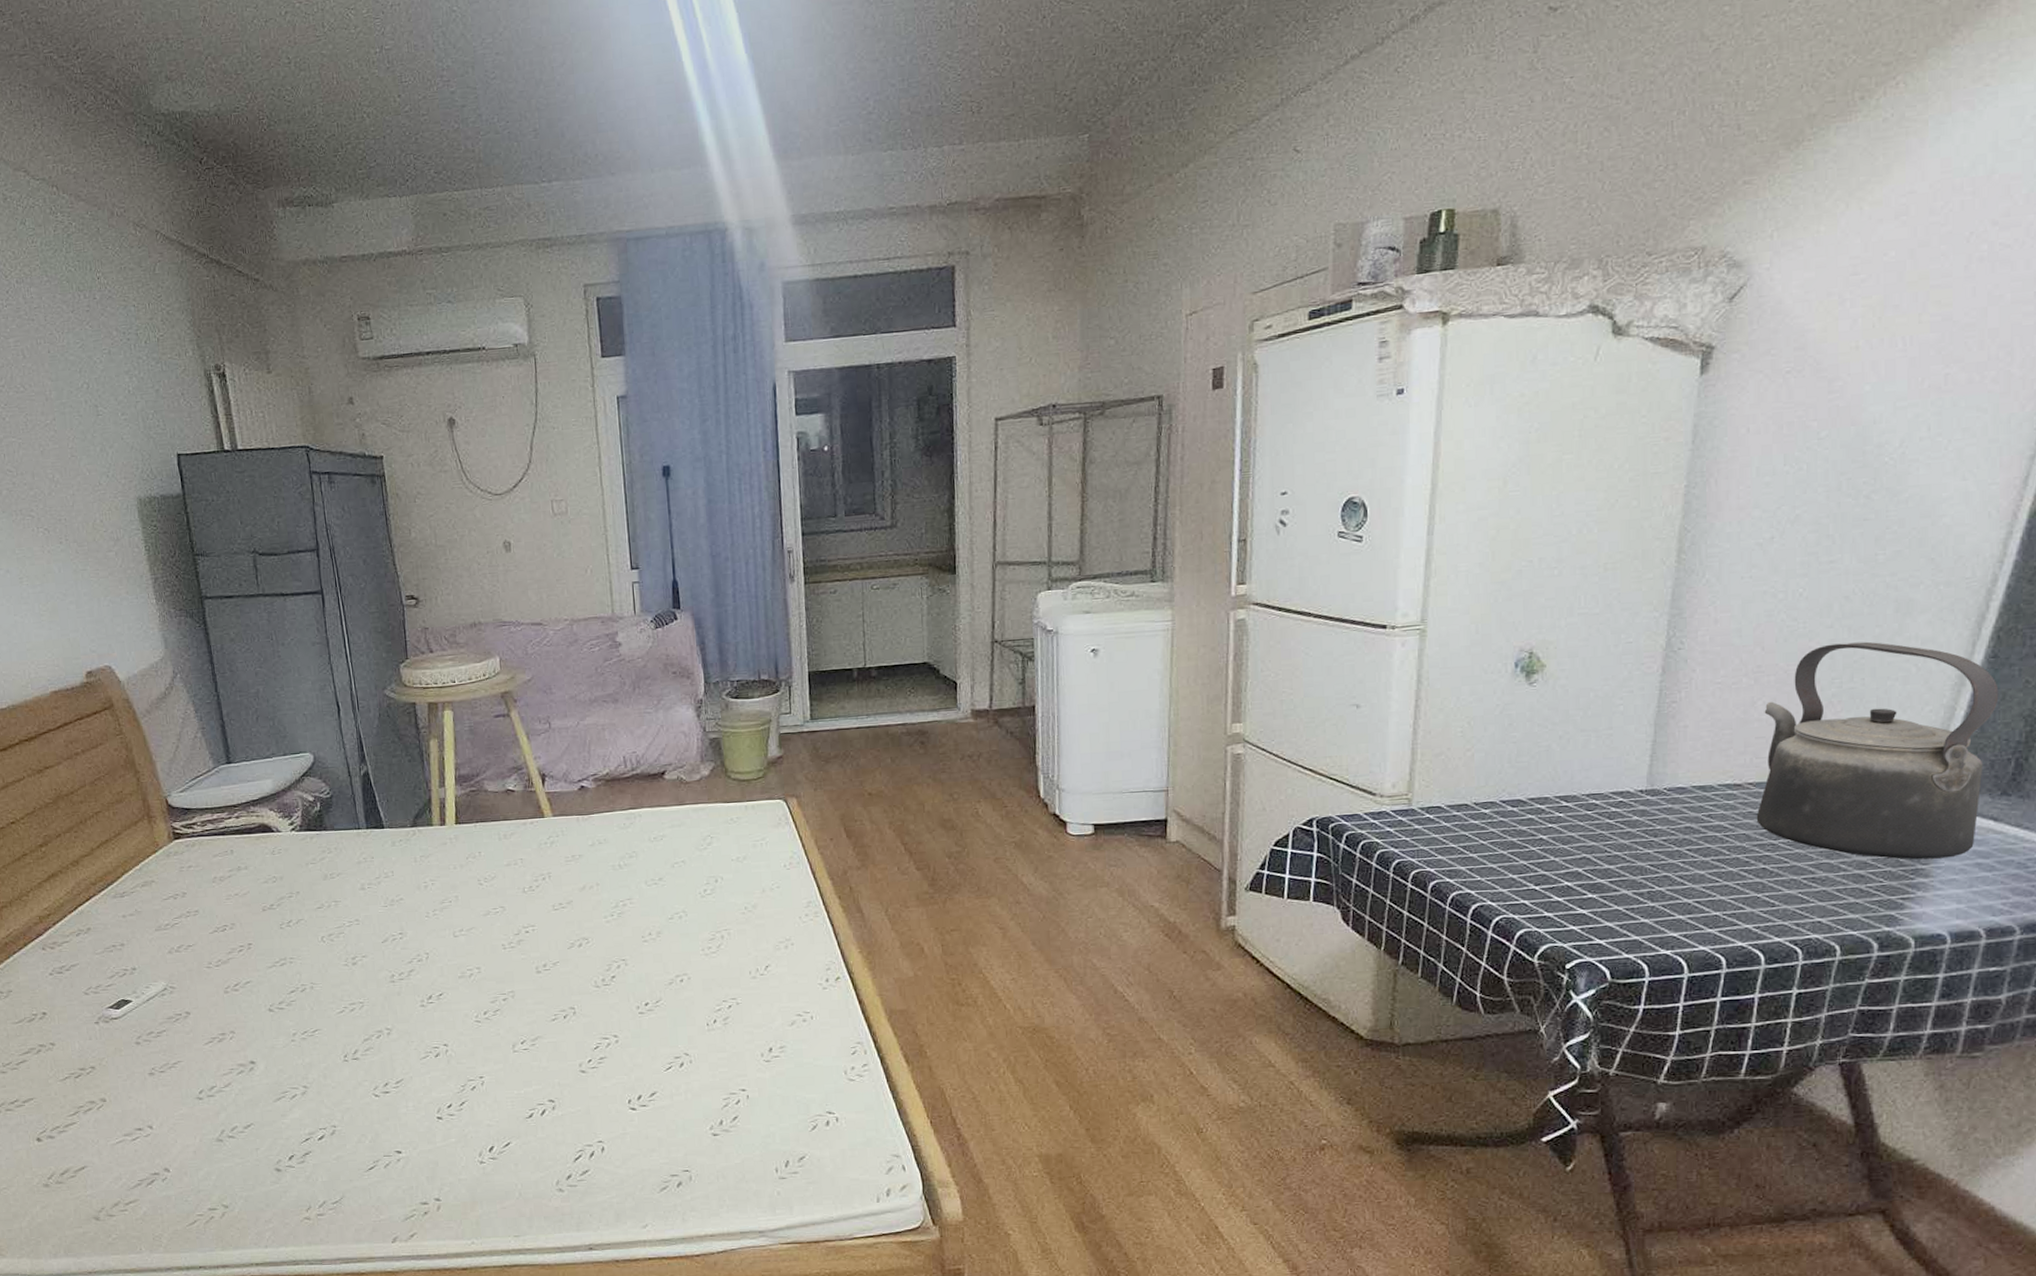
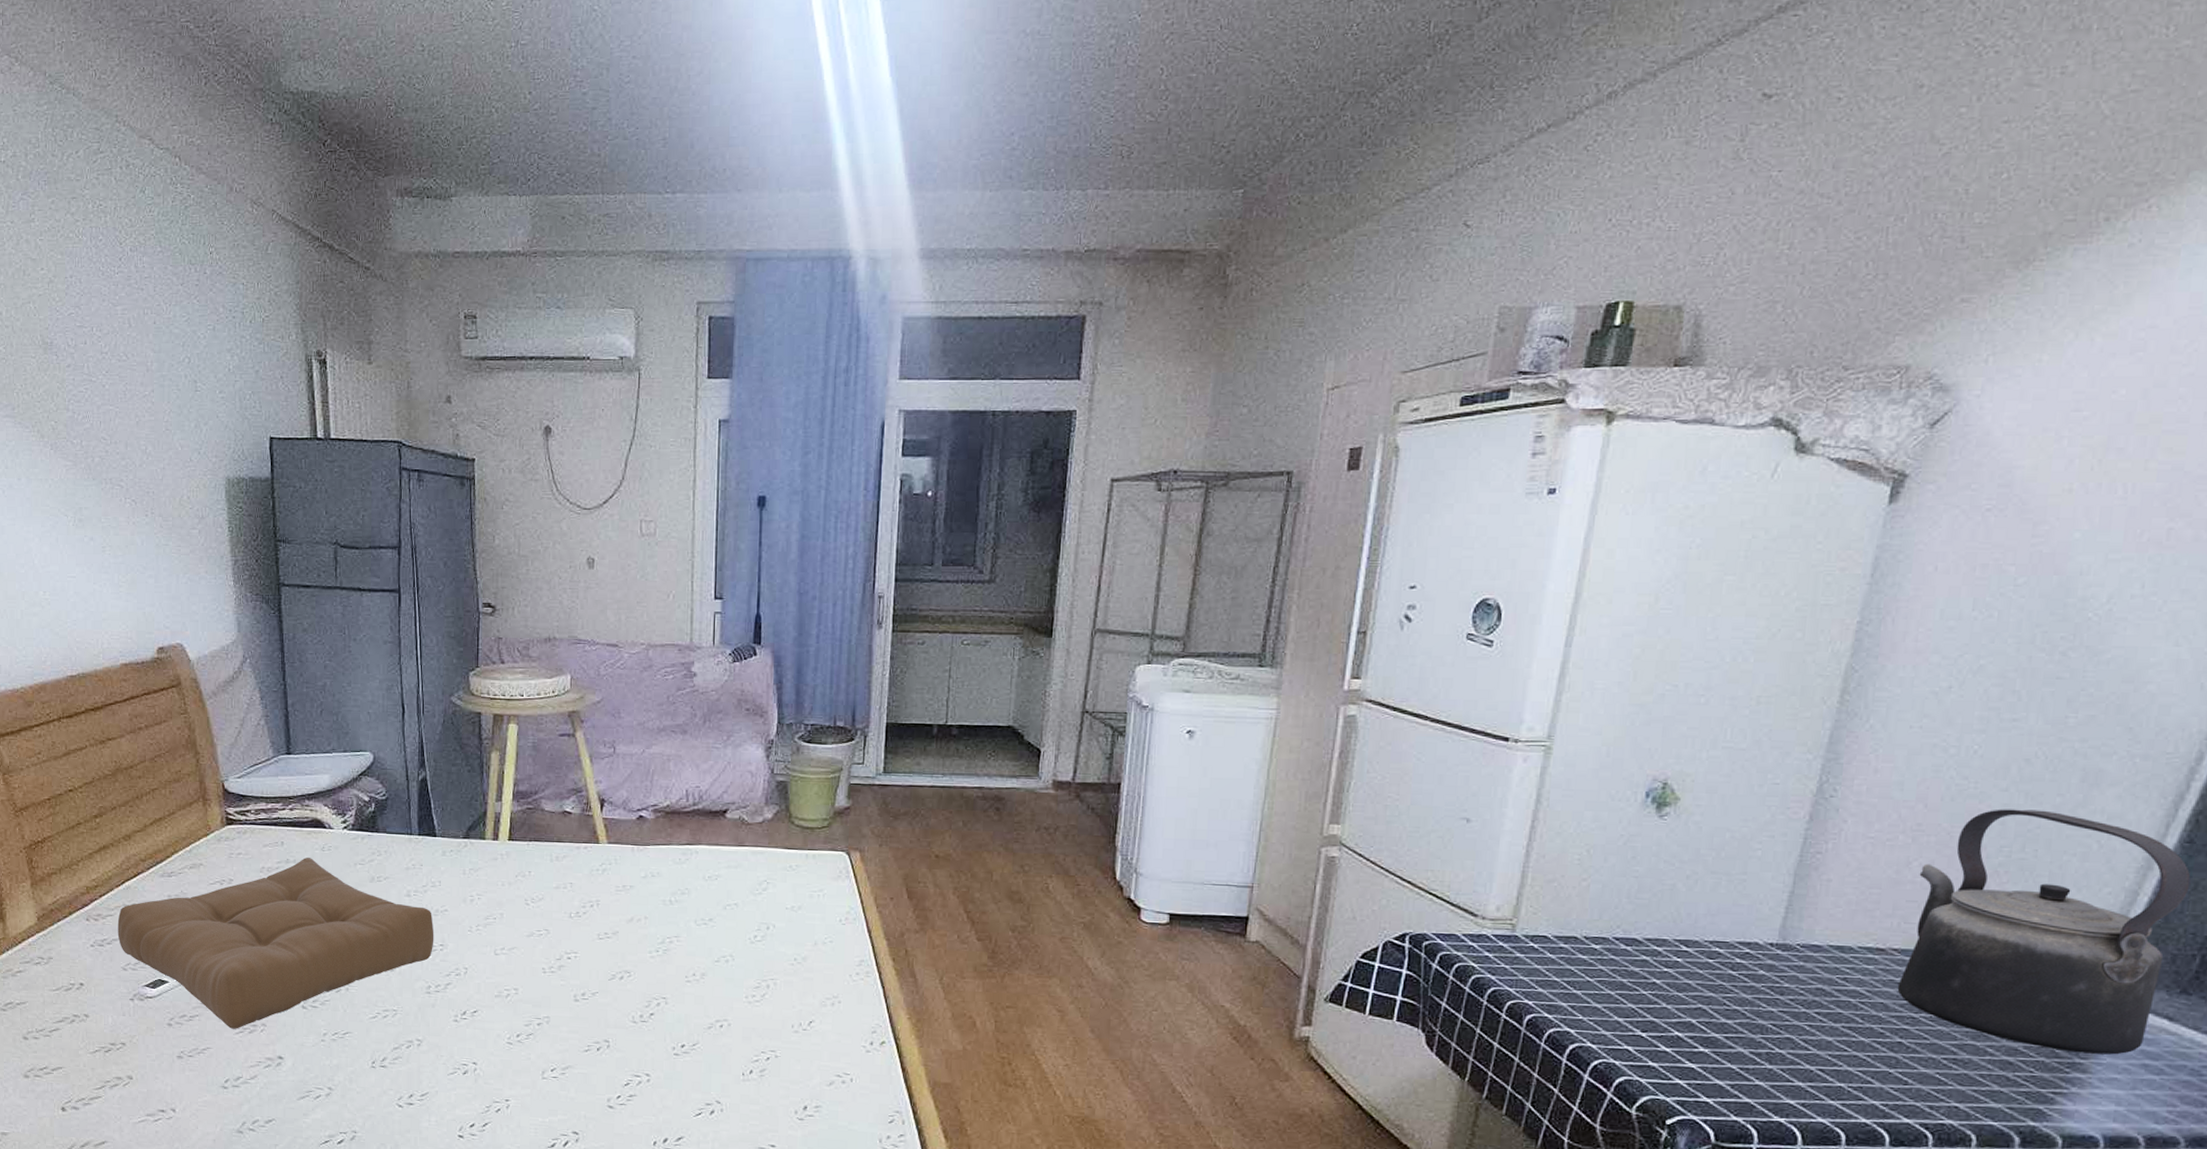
seat cushion: none [74,863,393,1040] -> present [117,858,434,1029]

